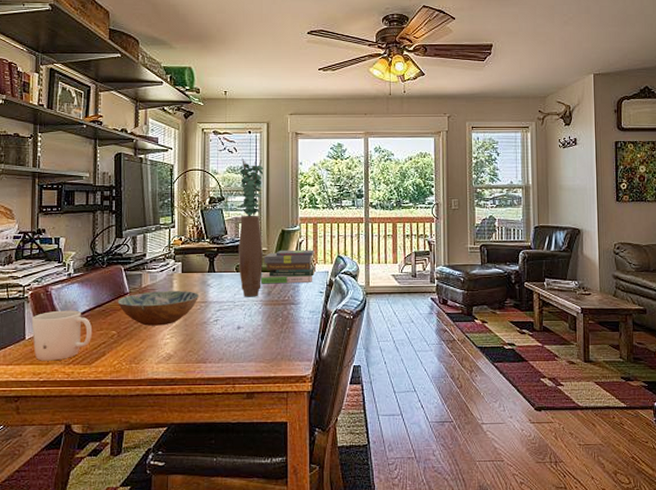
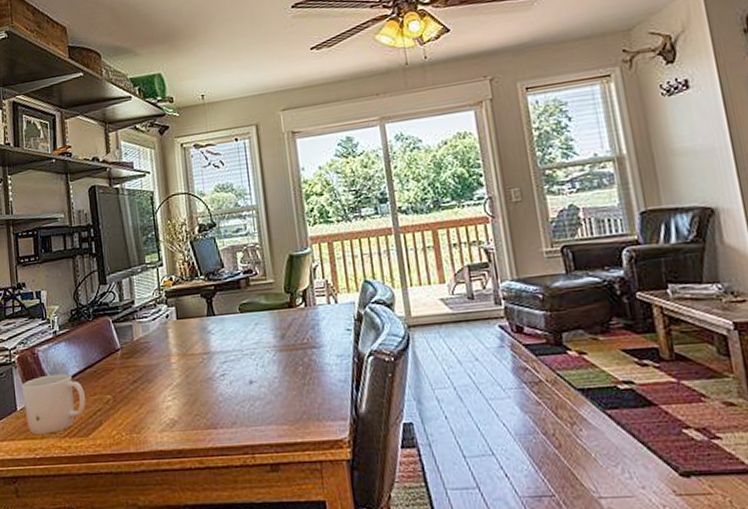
bowl: present [117,291,200,326] -> none [108,341,200,387]
vase: present [238,159,264,297] -> none [229,171,273,344]
books: present [260,249,316,284] -> none [270,275,338,325]

